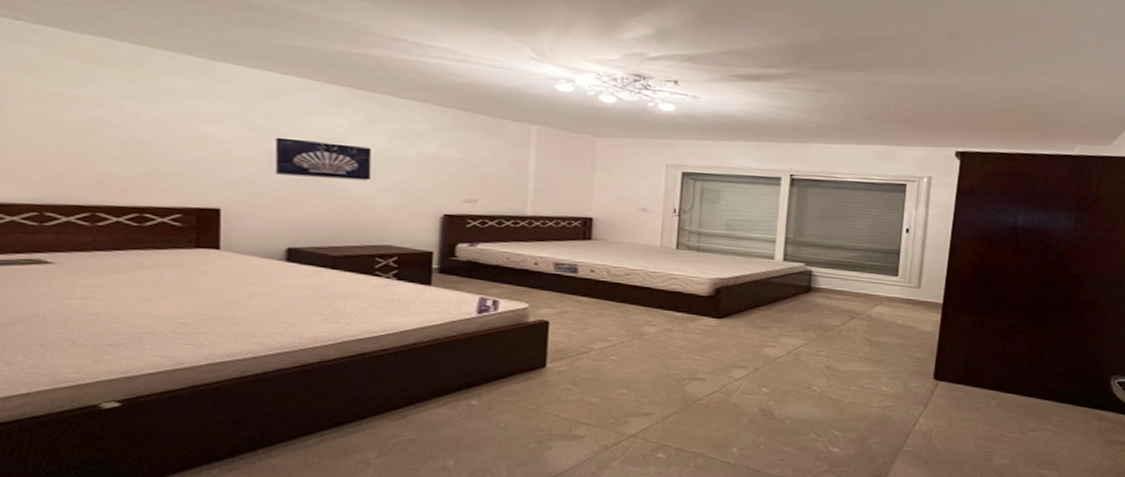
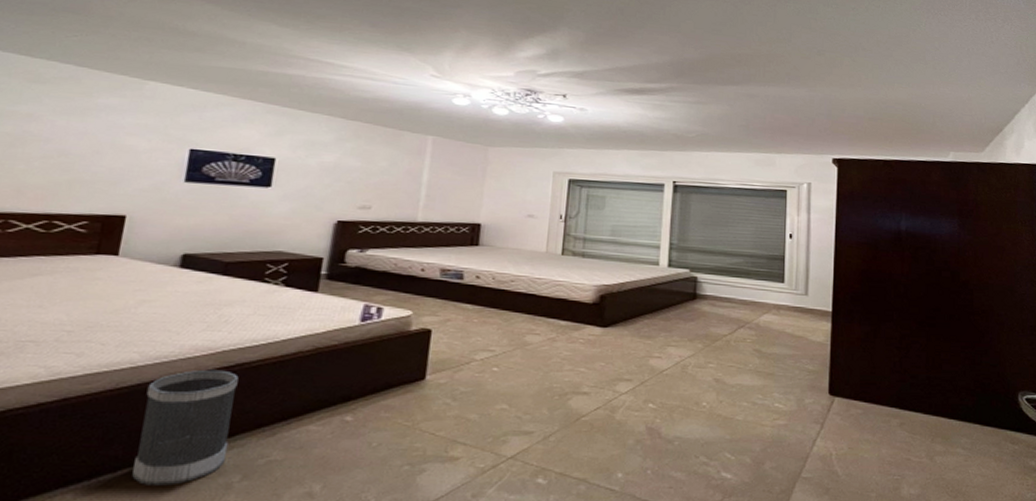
wastebasket: none [272,359,362,462] -> present [132,369,239,486]

